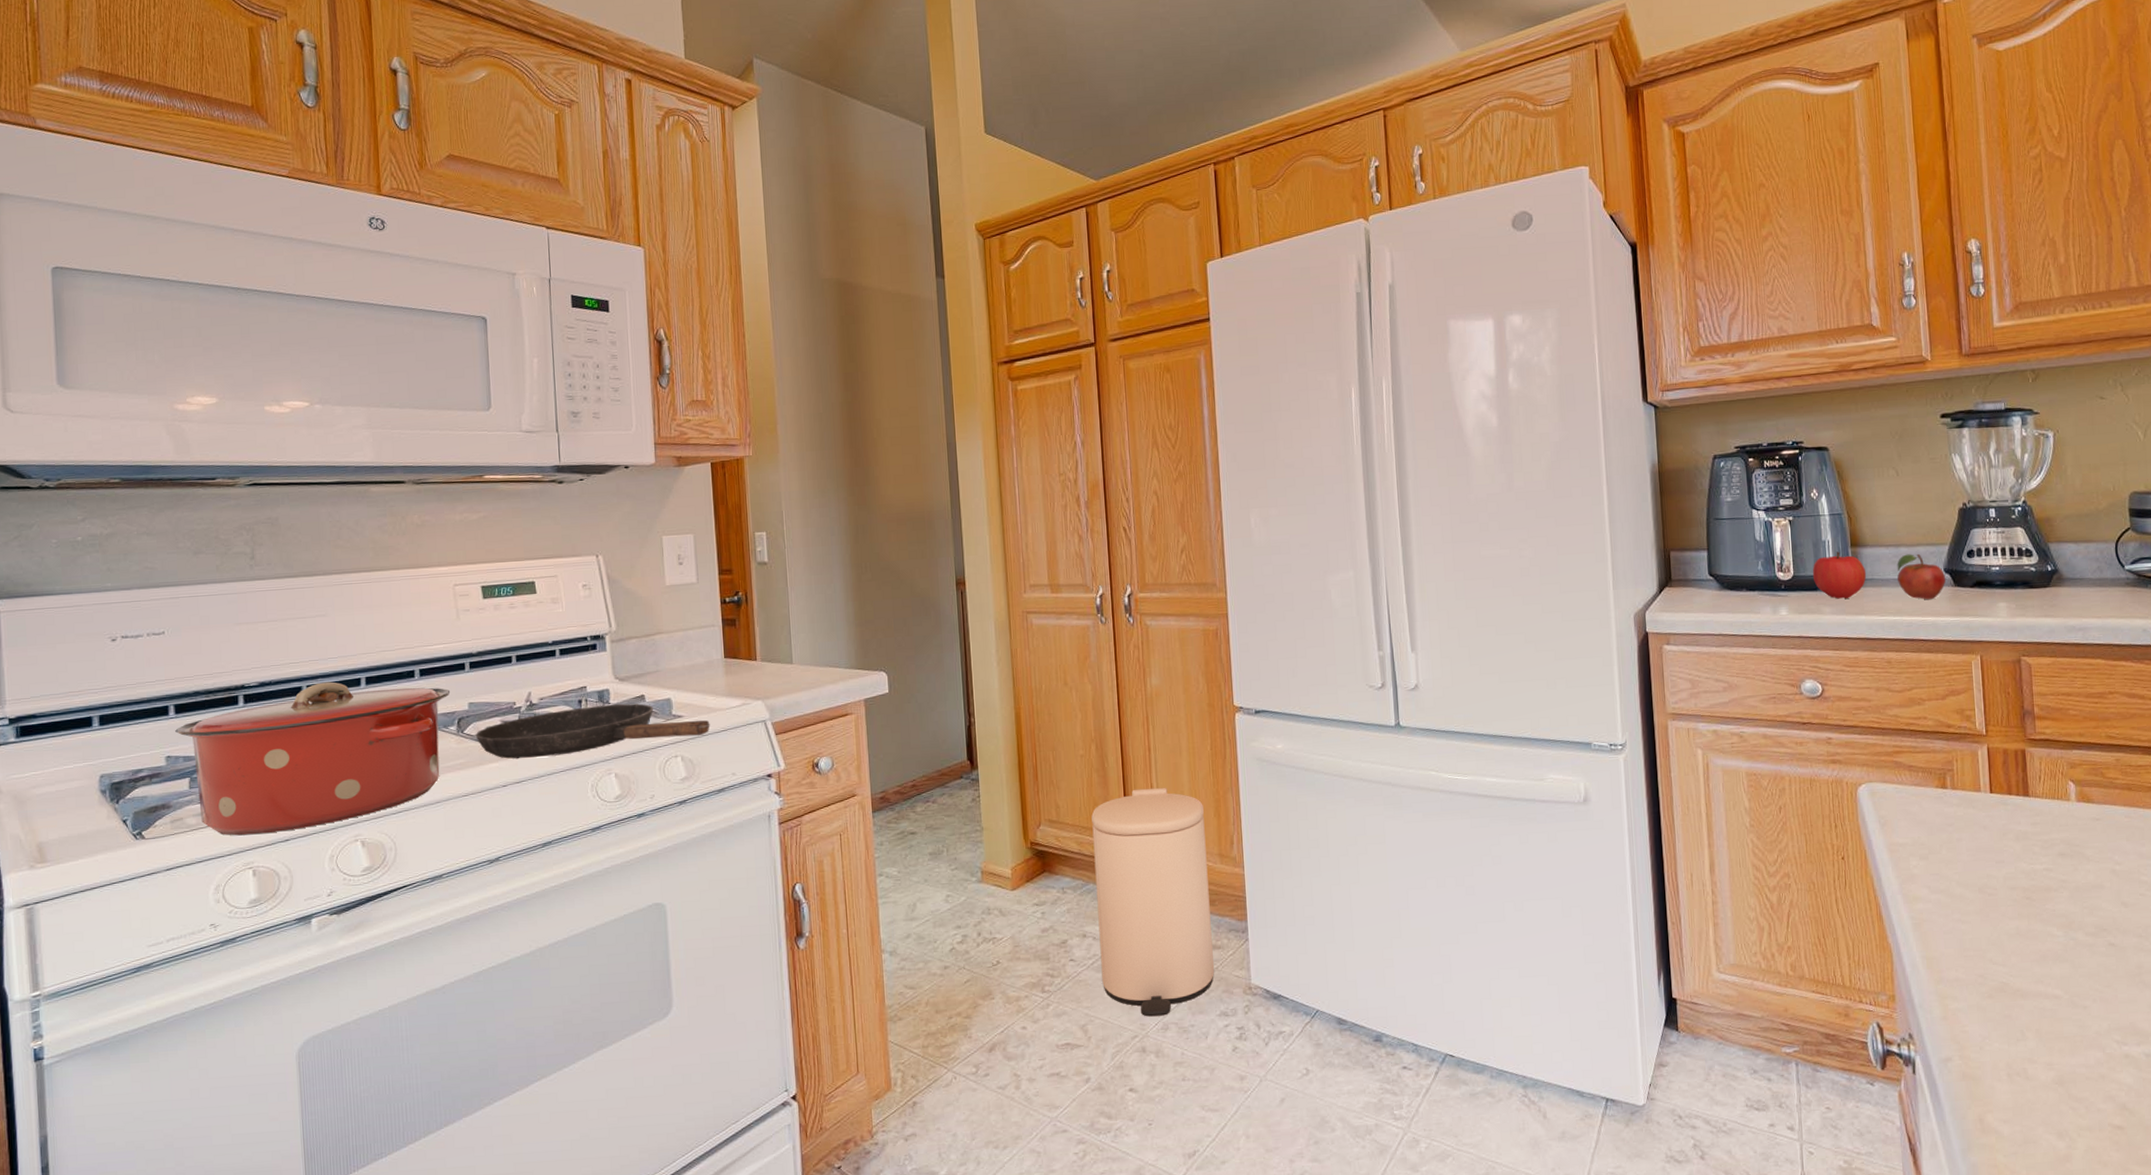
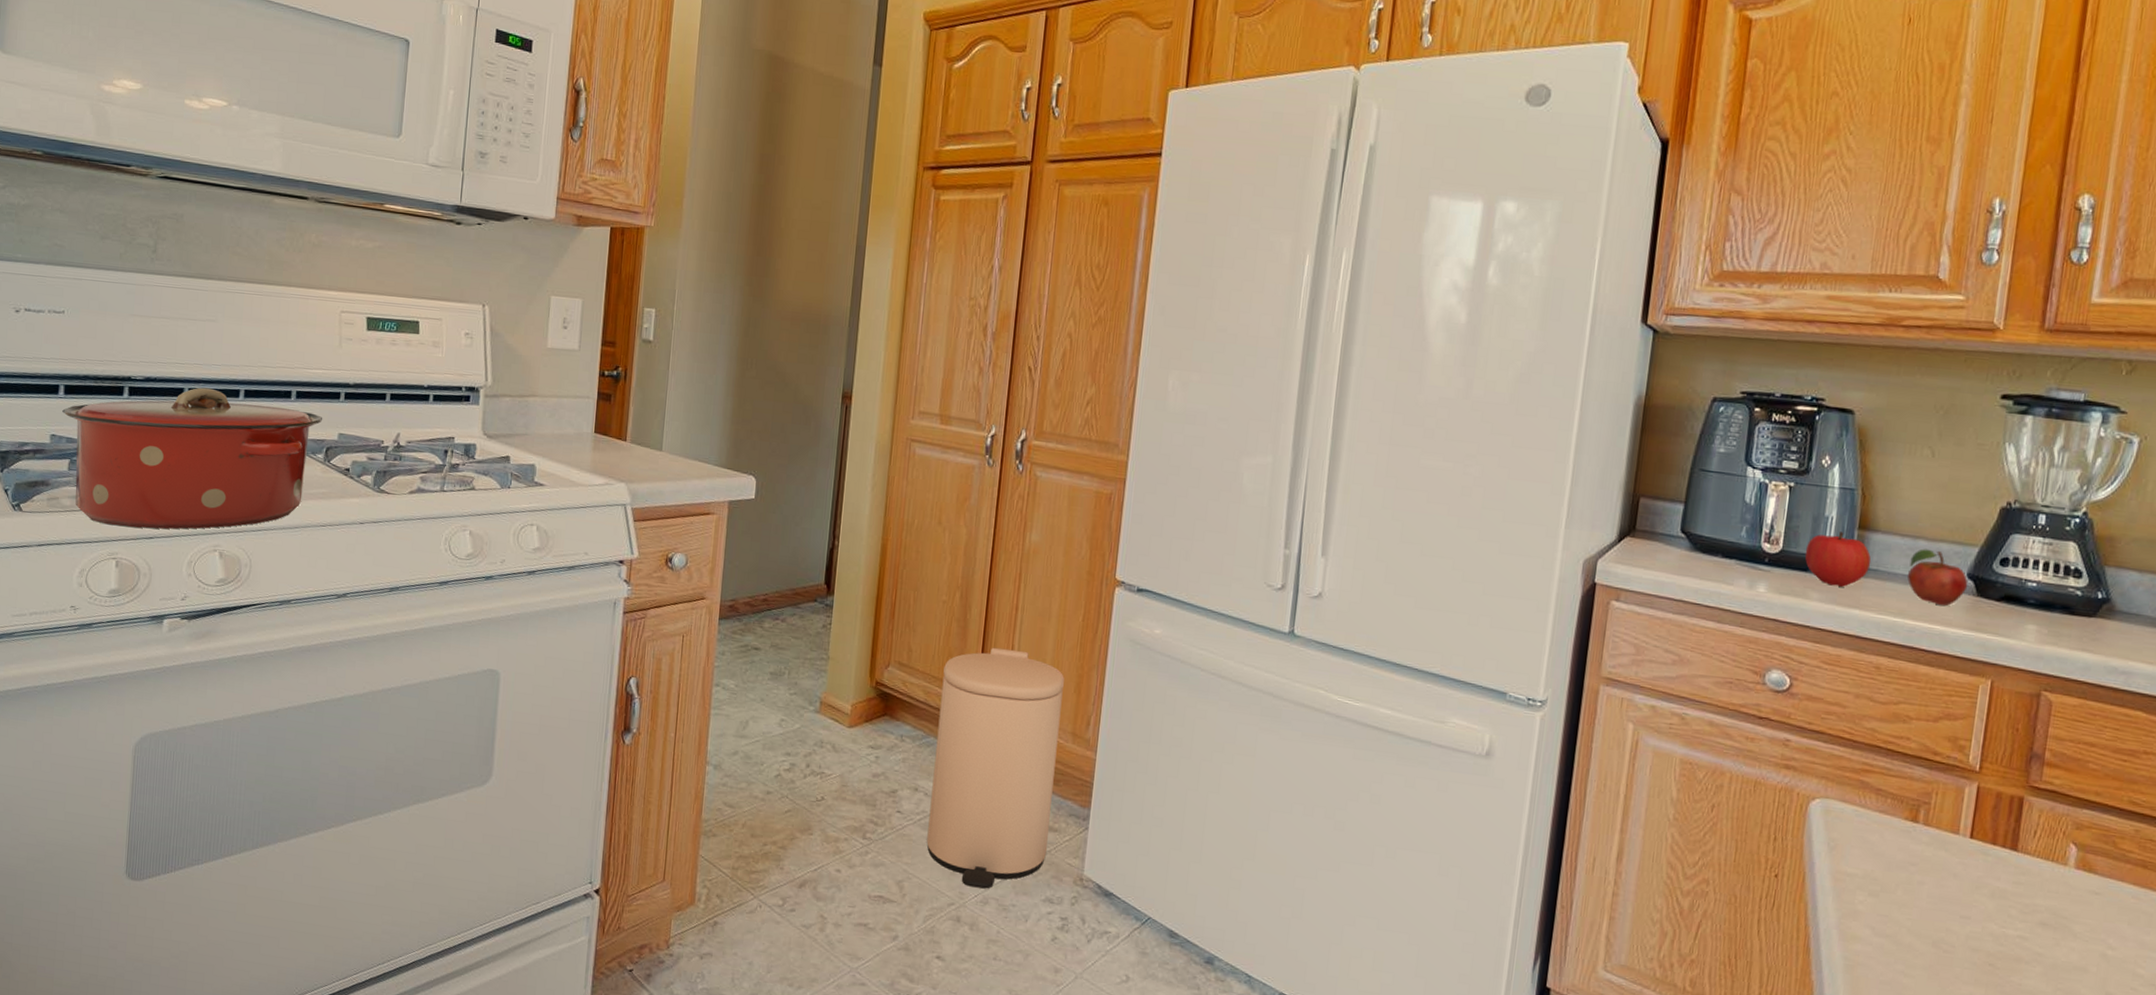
frying pan: present [475,703,710,759] -> none [340,456,570,508]

